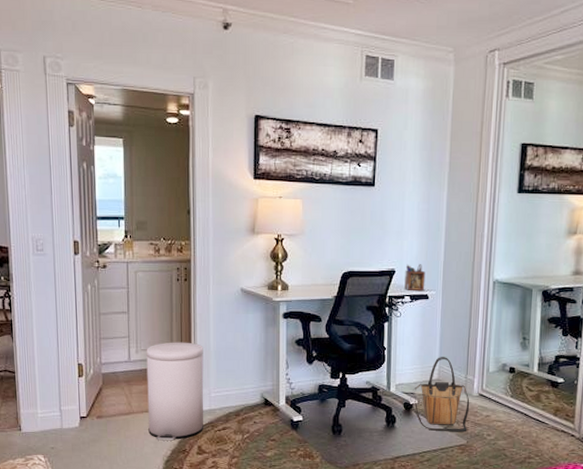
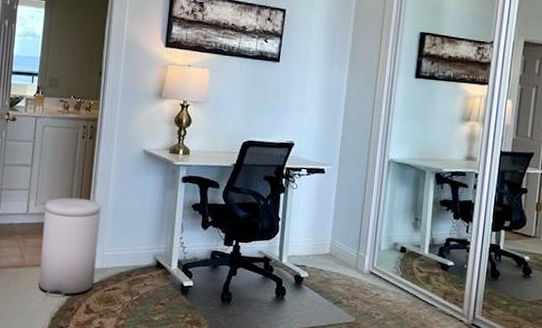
desk organizer: present [404,264,426,291] -> none [302,138,323,165]
tote bag: present [410,357,470,432] -> none [301,231,360,310]

